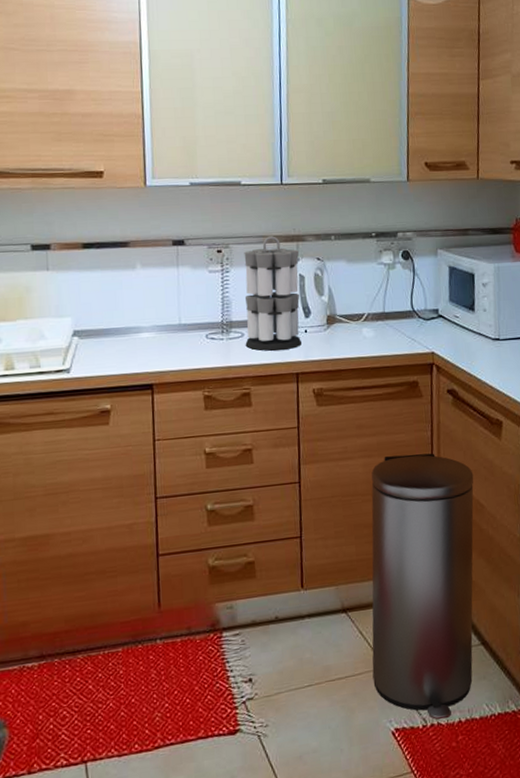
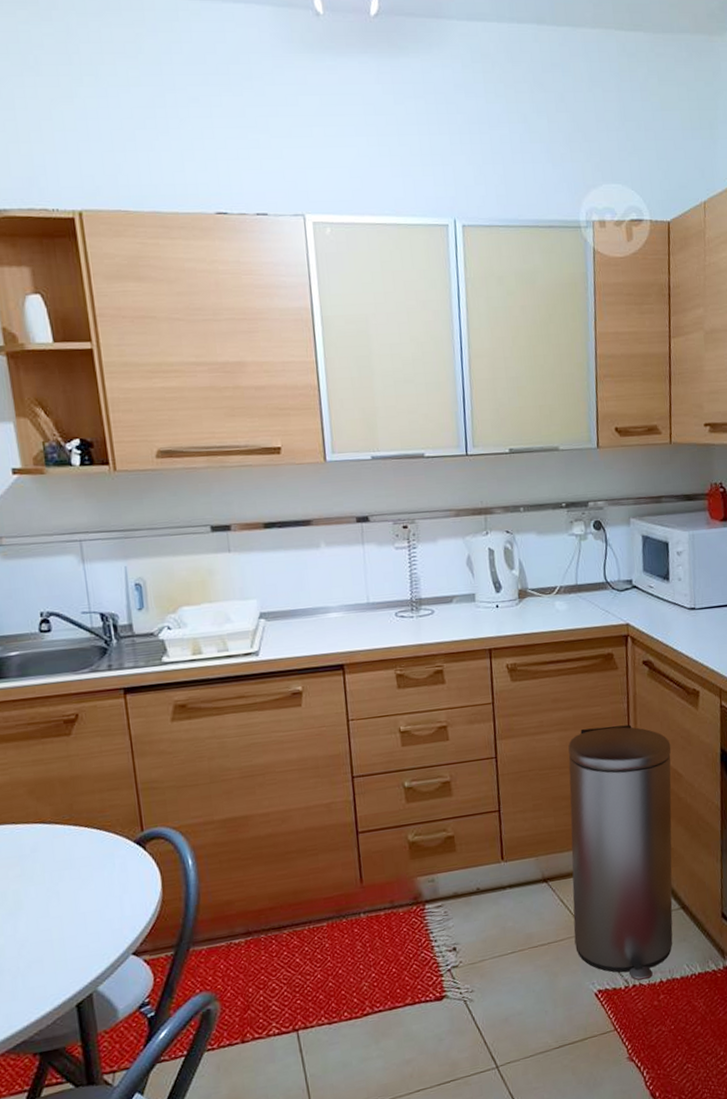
spice rack: present [244,236,301,351] -> none [430,509,493,628]

